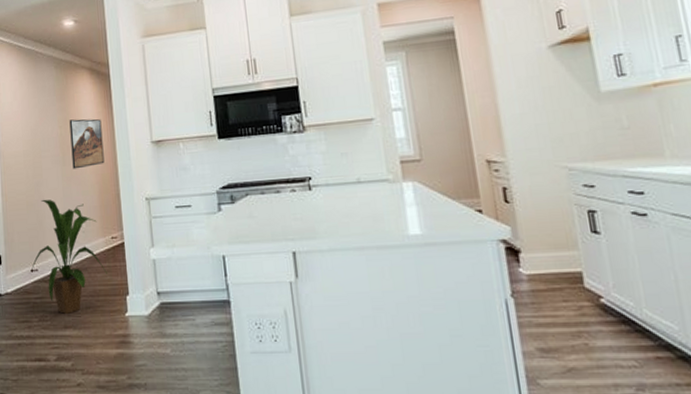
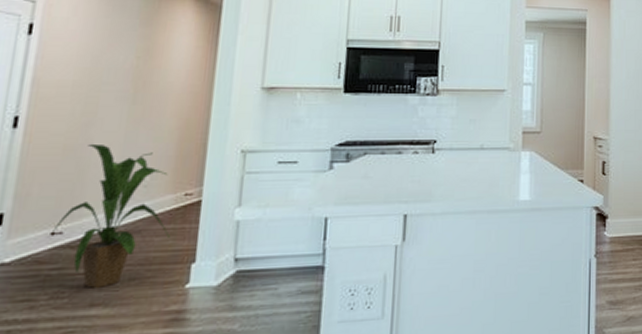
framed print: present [69,119,105,169] -> none [146,50,200,110]

